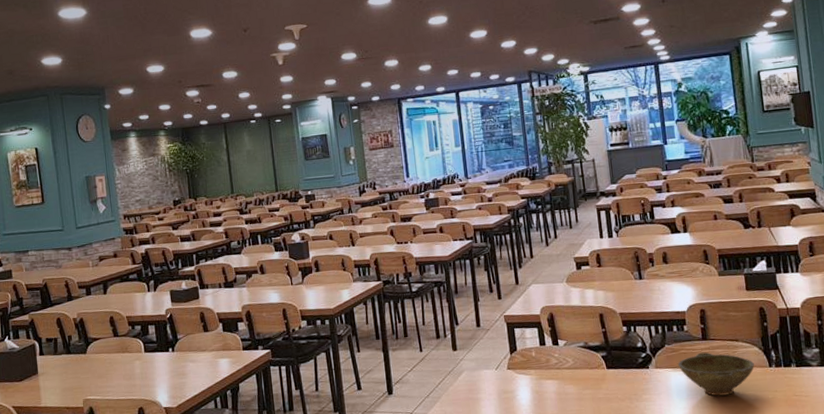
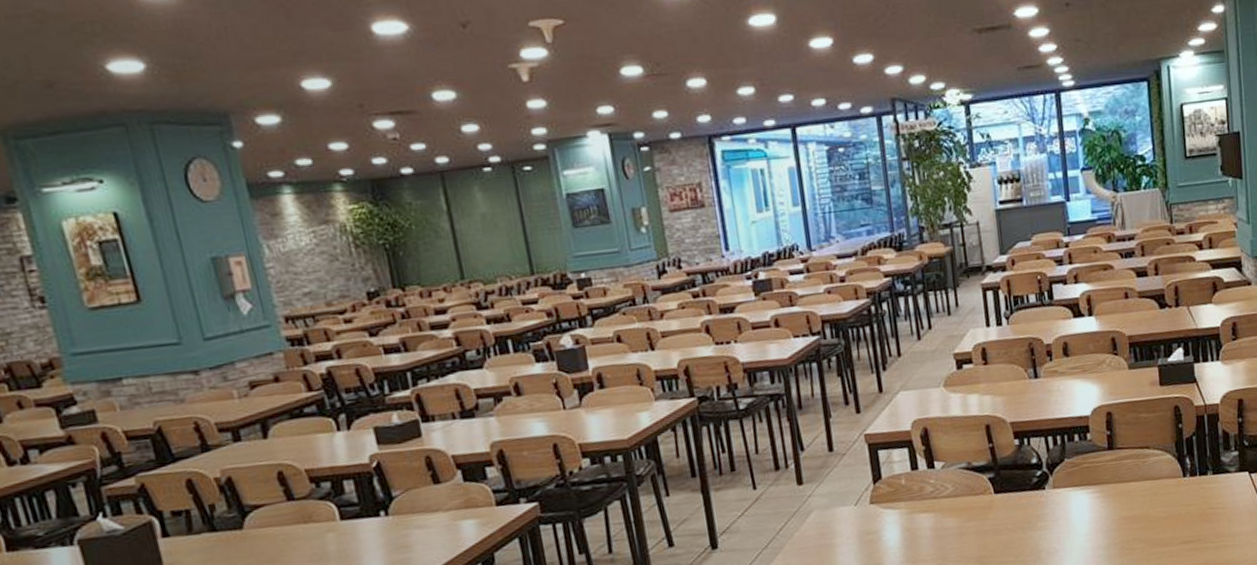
bowl: present [677,352,755,396] -> none [1079,464,1168,517]

